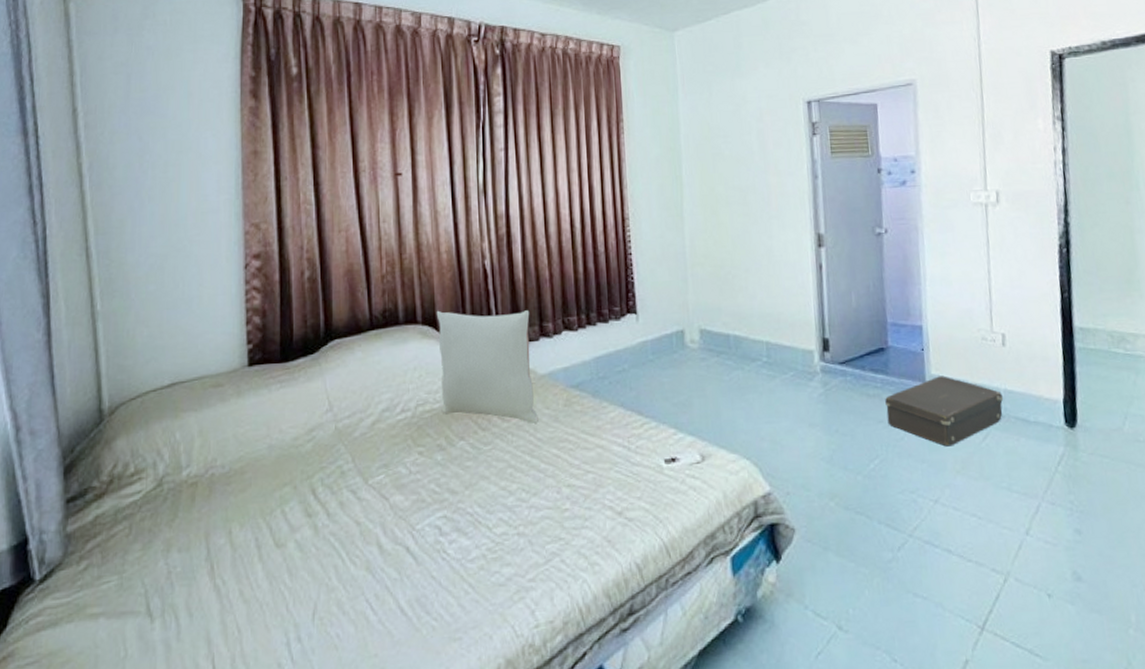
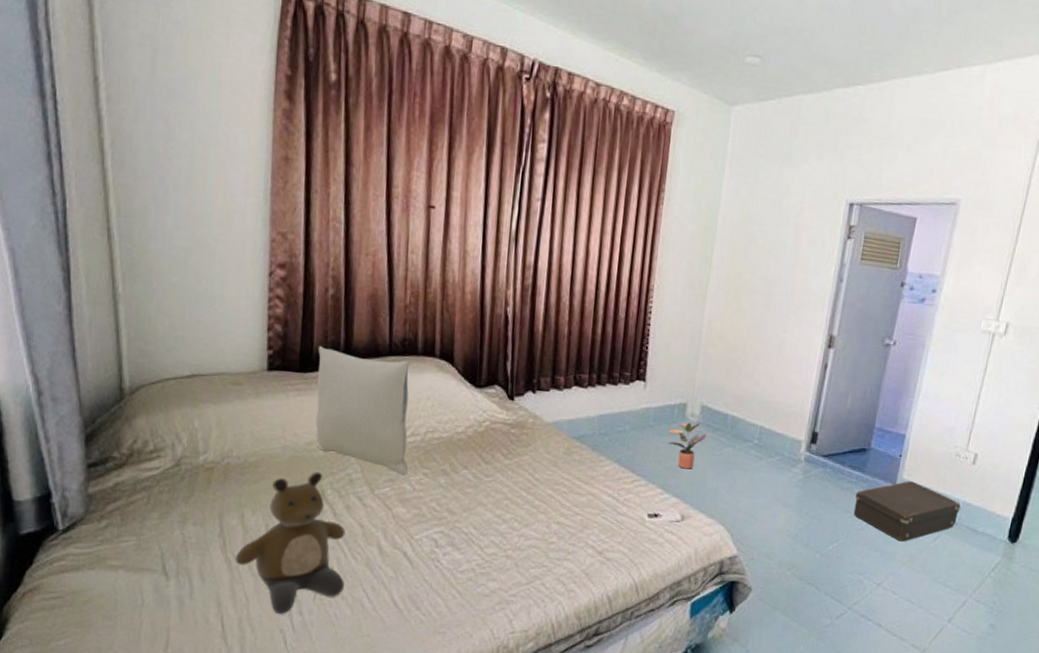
bear: none [224,468,344,645] -> present [235,471,346,615]
pillow: none [299,330,401,457] -> present [315,345,410,475]
pillow: present [436,310,538,423] -> none [450,347,544,465]
potted plant: none [670,348,713,402] -> present [667,422,708,470]

